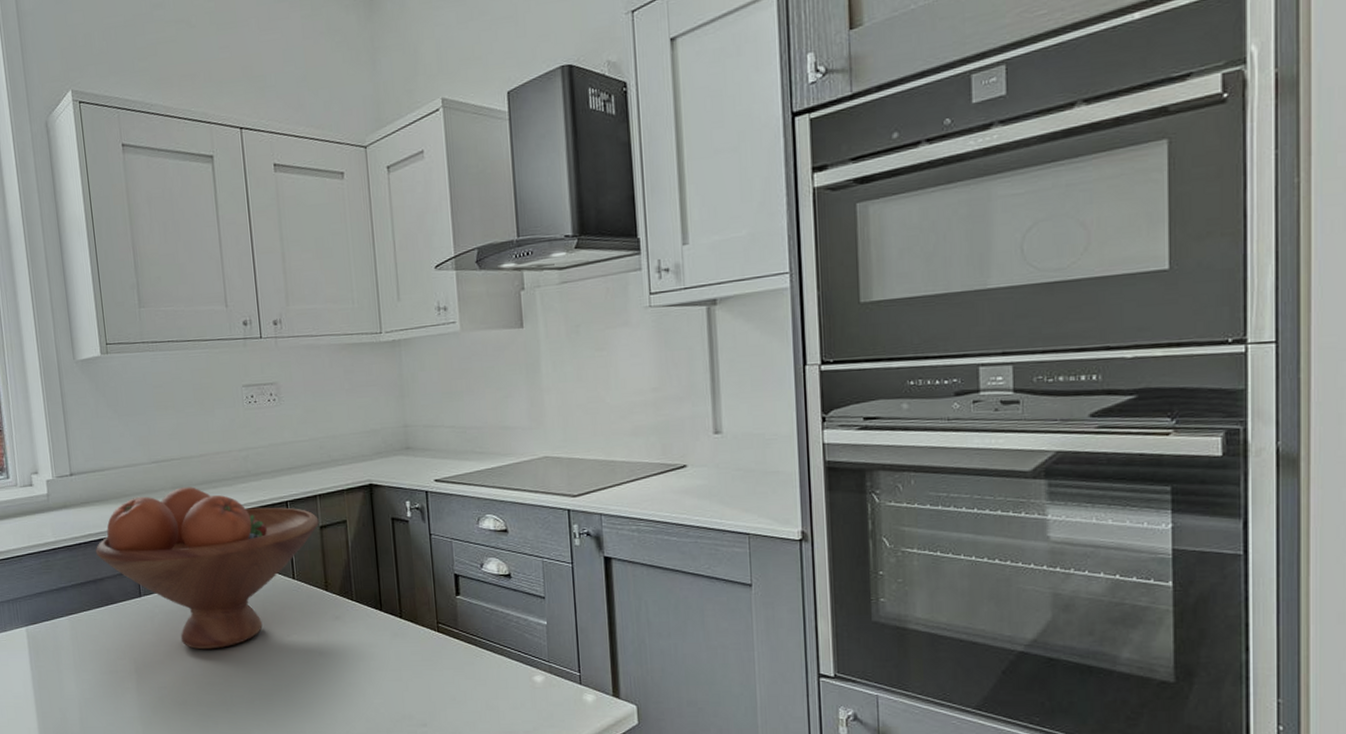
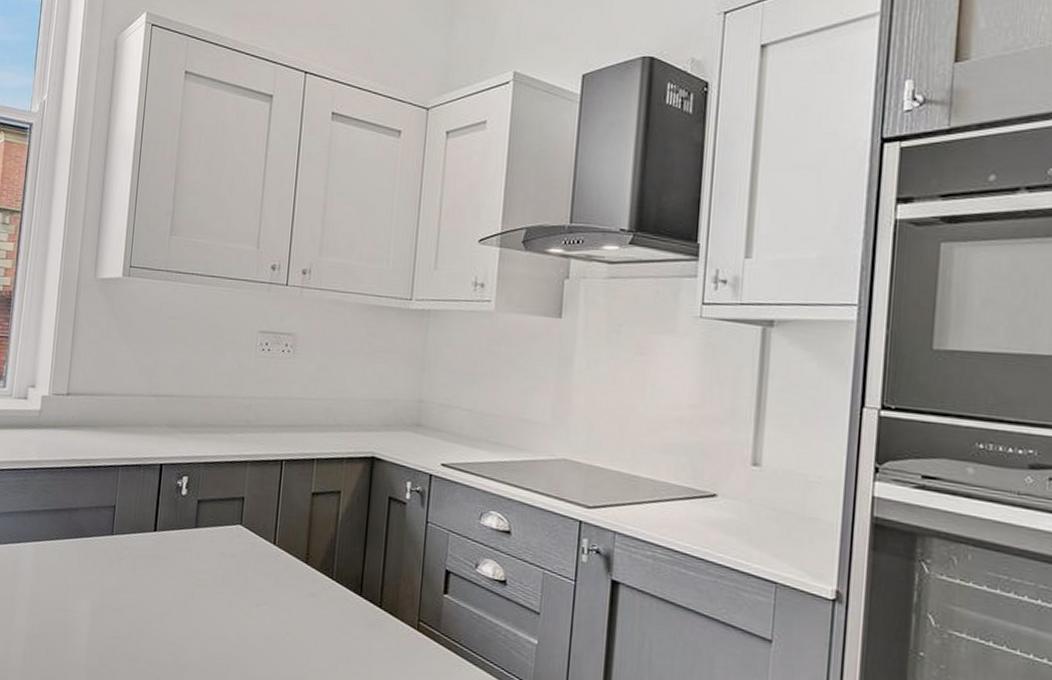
fruit bowl: present [95,487,319,650] -> none [76,426,312,606]

